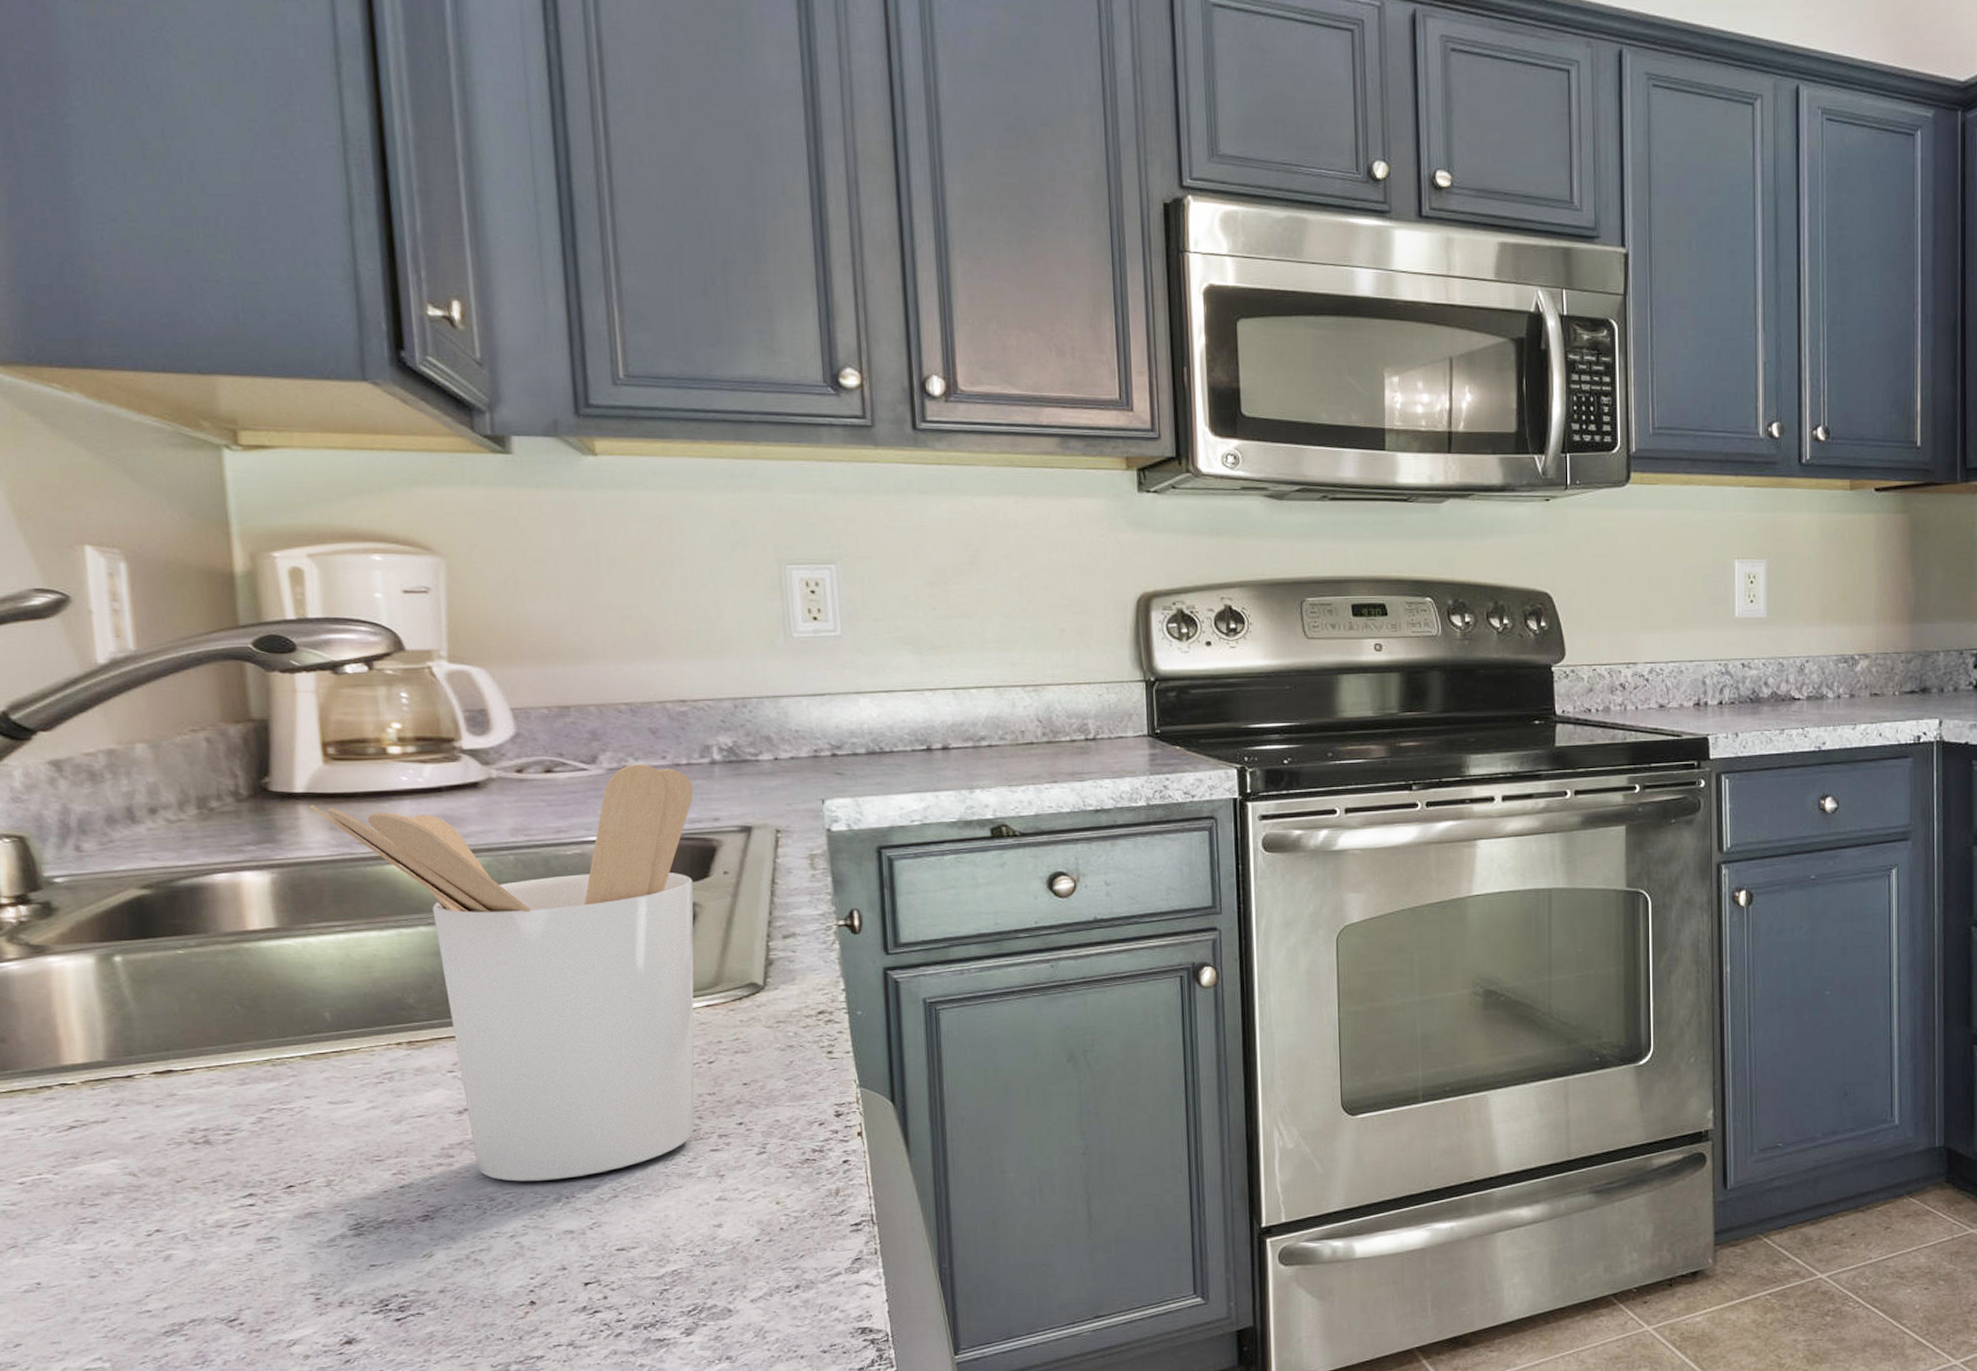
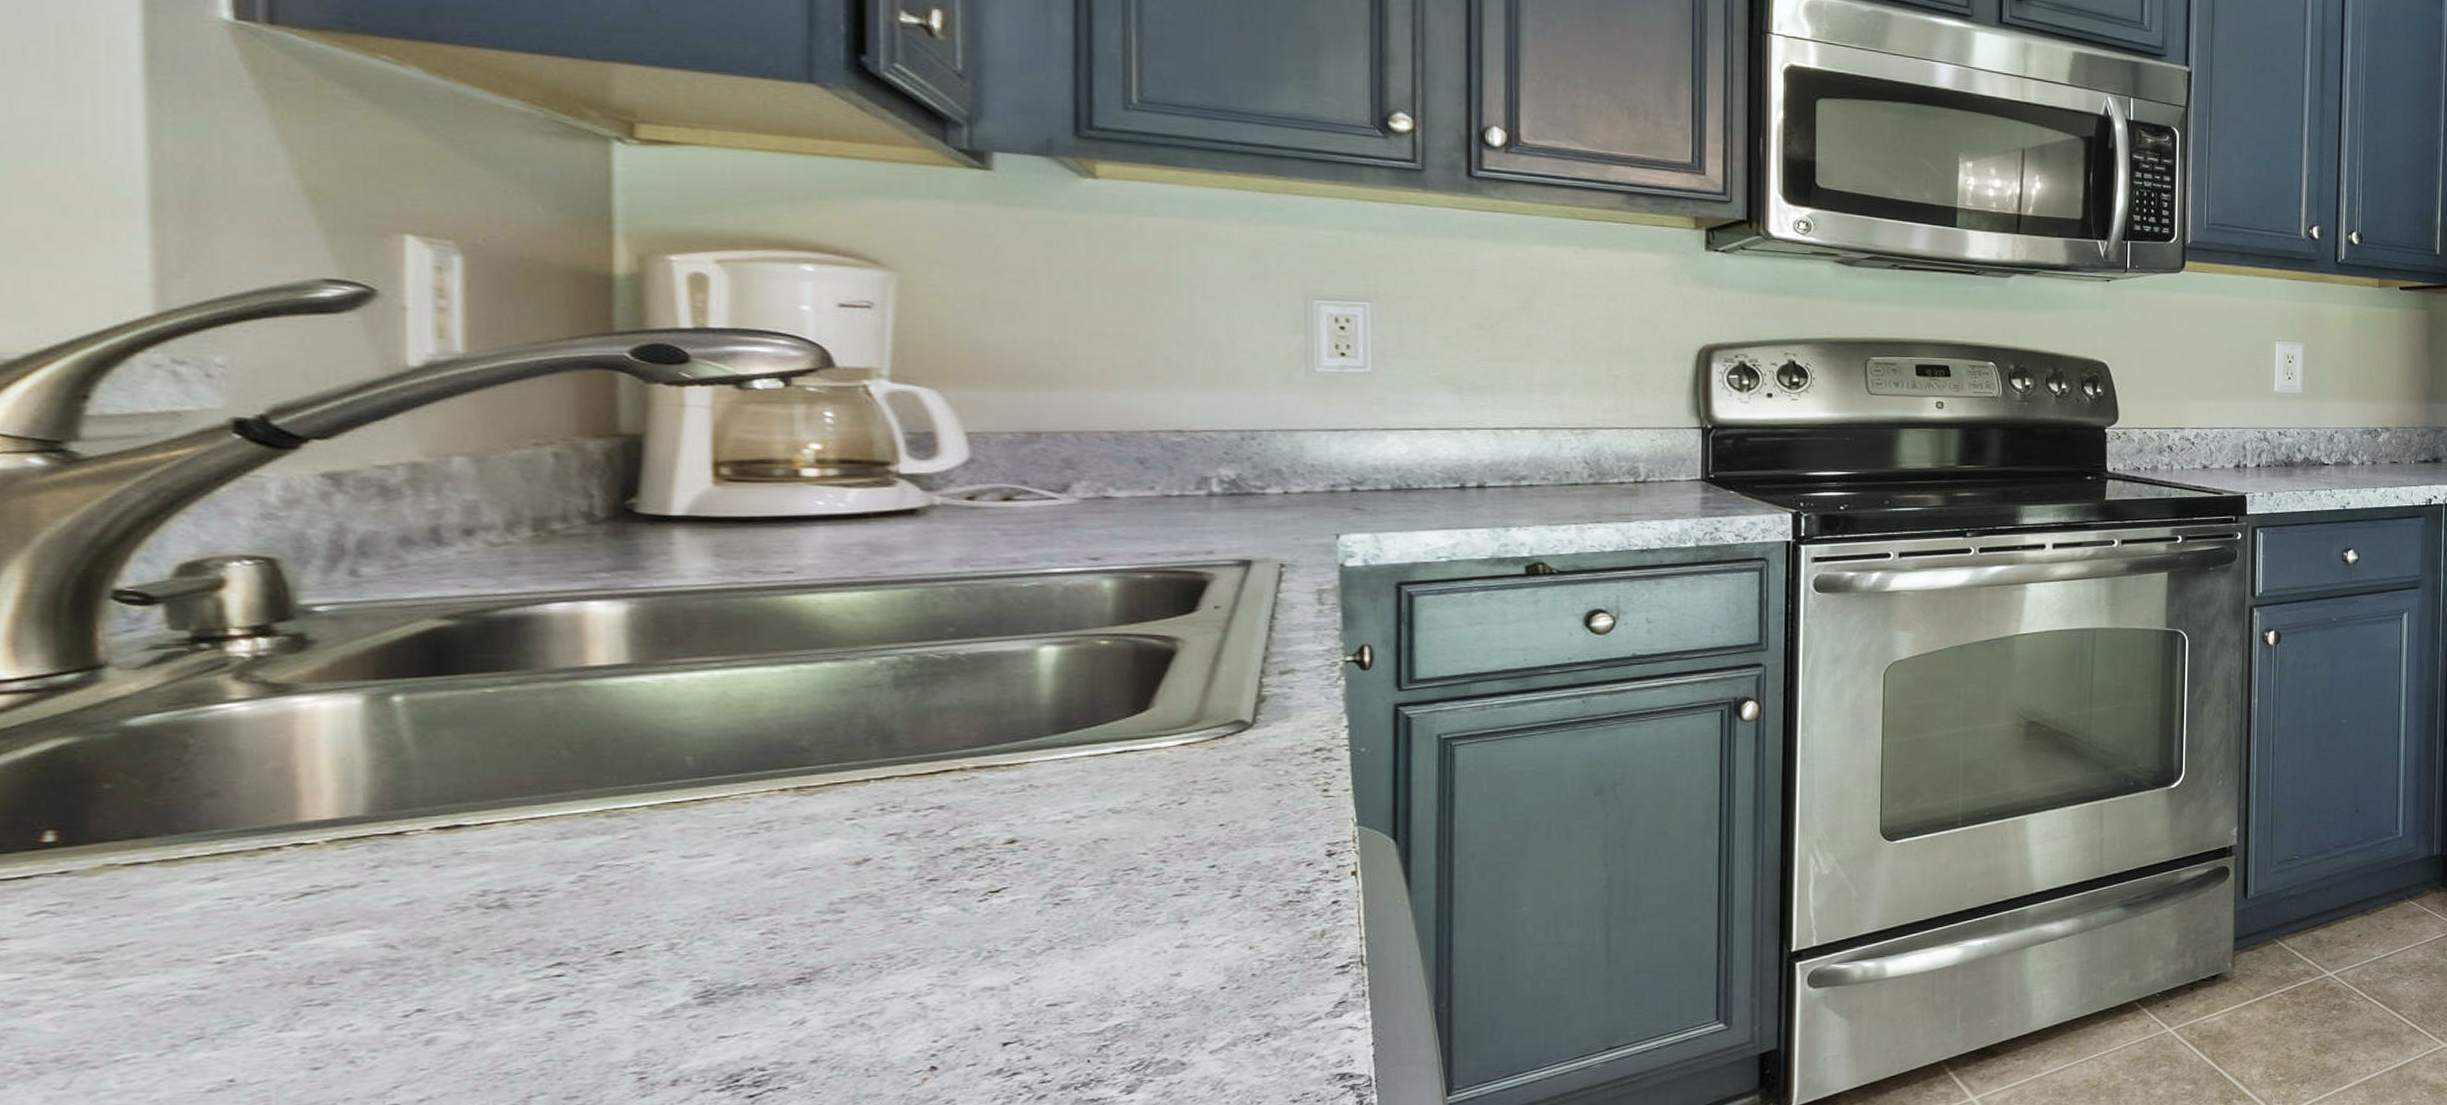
utensil holder: present [310,764,695,1182] -> none [690,494,1184,937]

